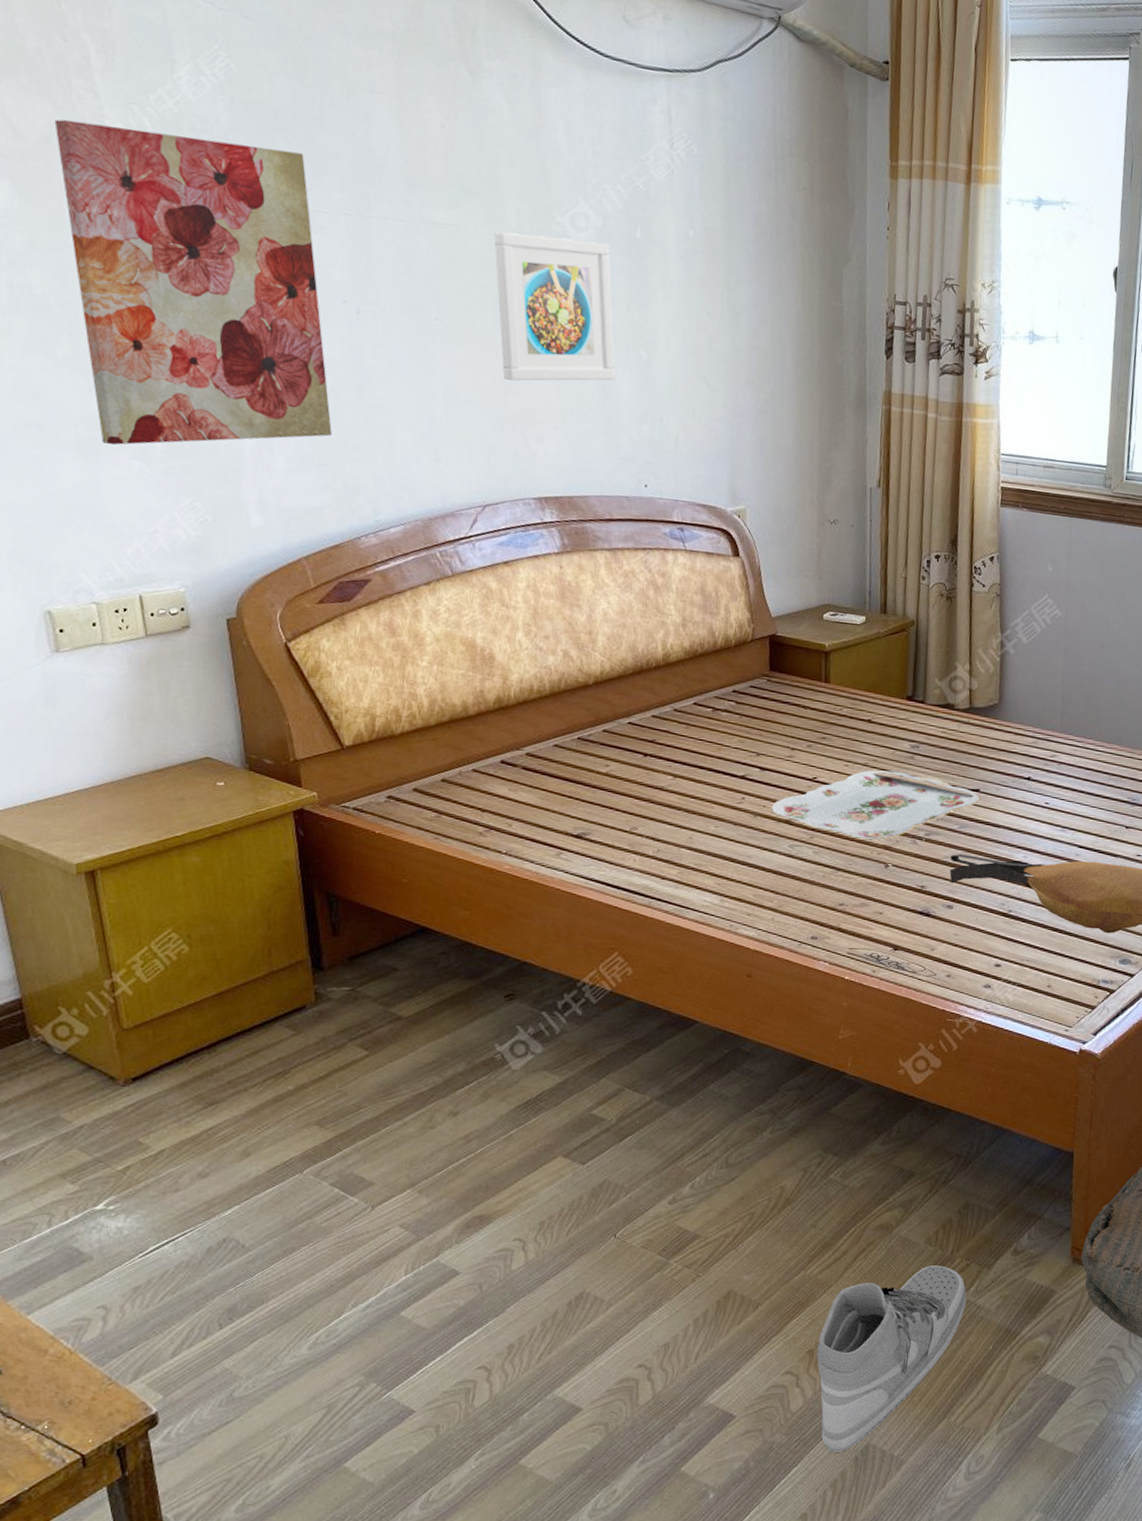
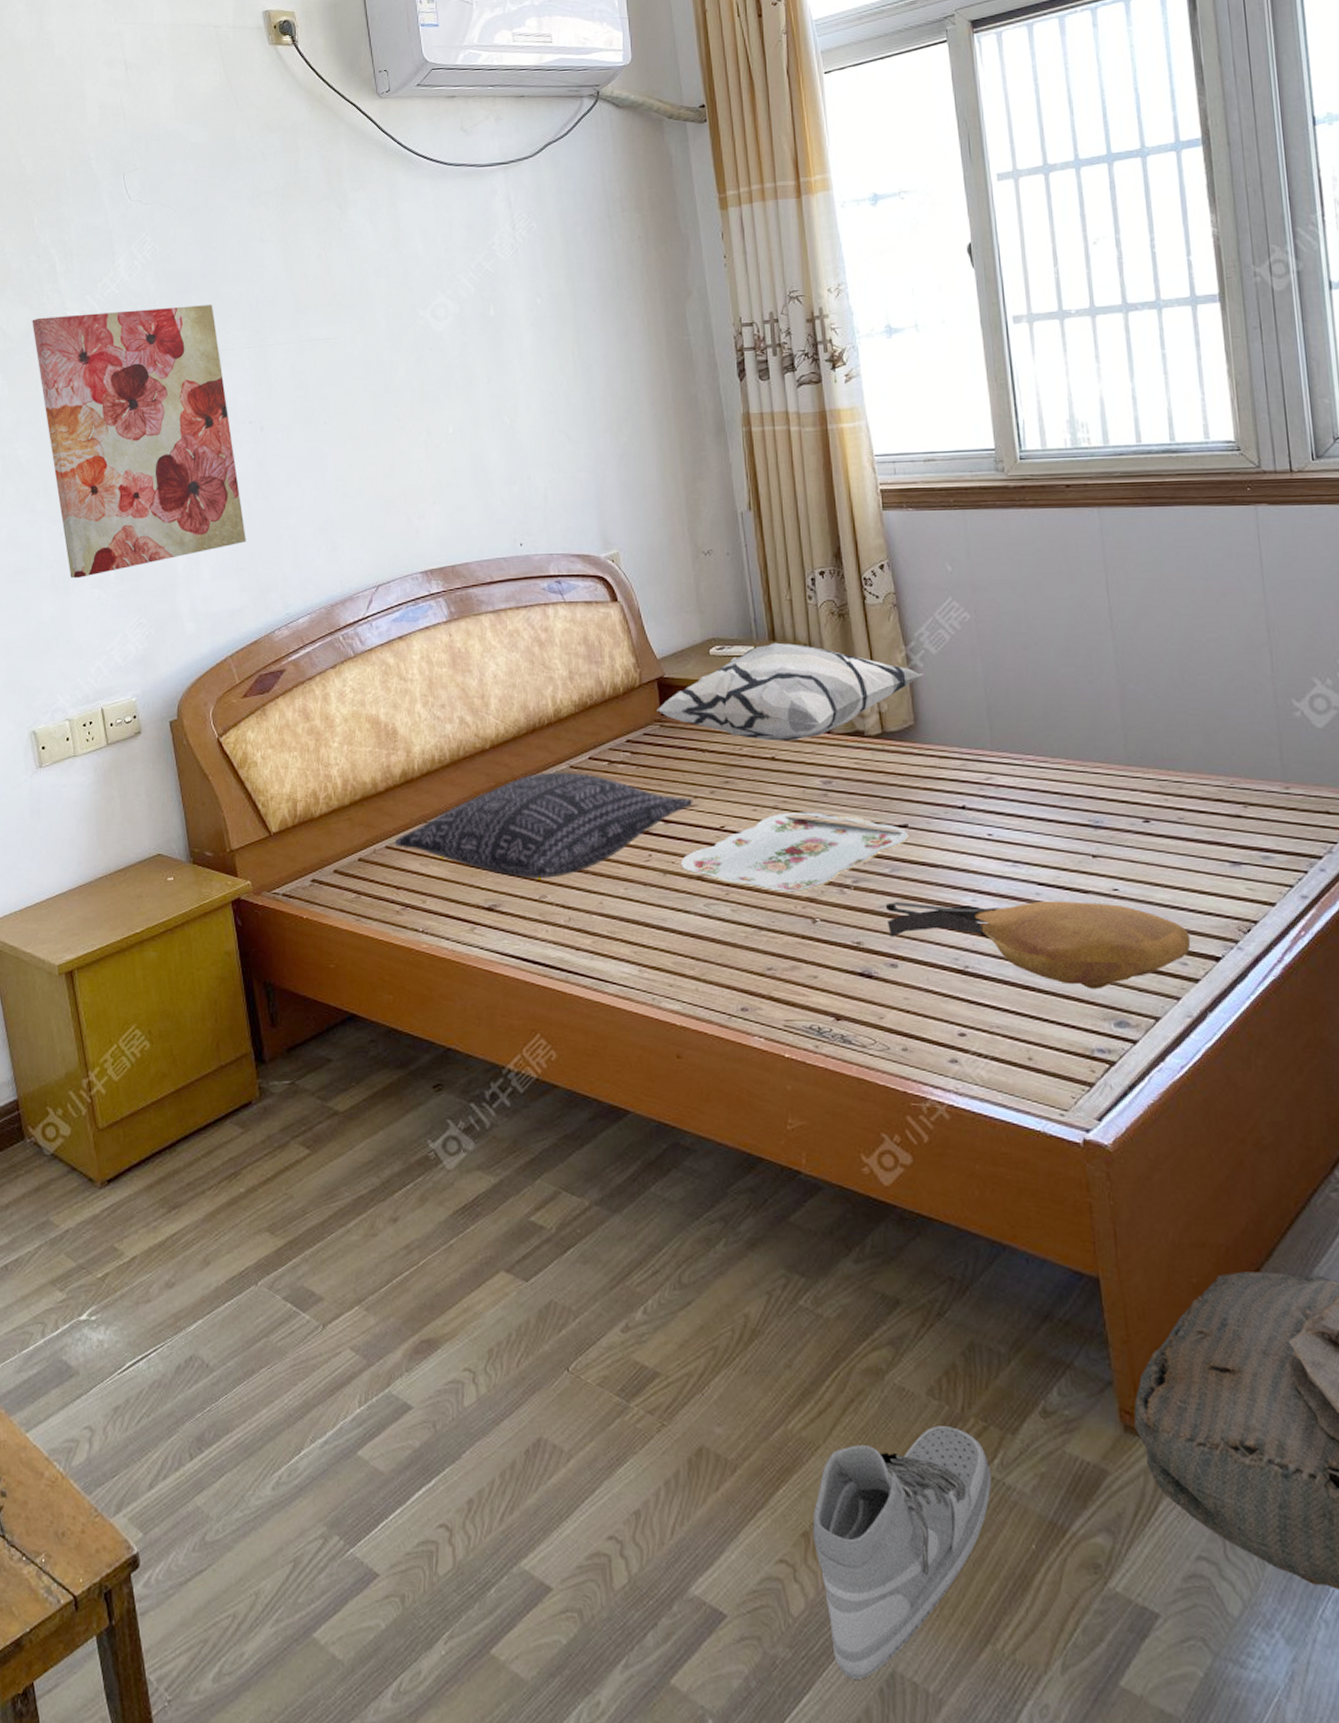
pillow: none [482,712,790,812] -> present [394,772,693,879]
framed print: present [494,232,615,381] -> none [368,326,483,466]
decorative pillow: none [765,615,1013,708] -> present [657,642,923,741]

